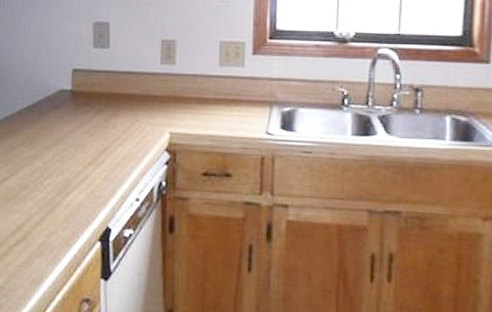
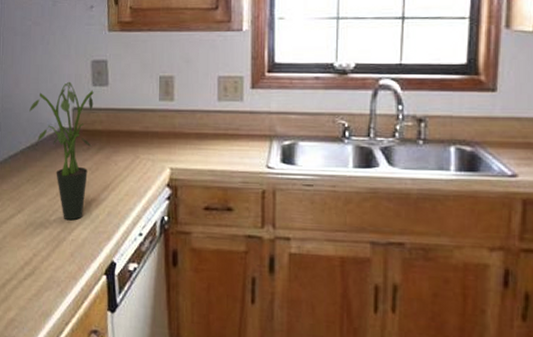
potted plant: none [28,42,95,185] -> present [29,81,94,221]

